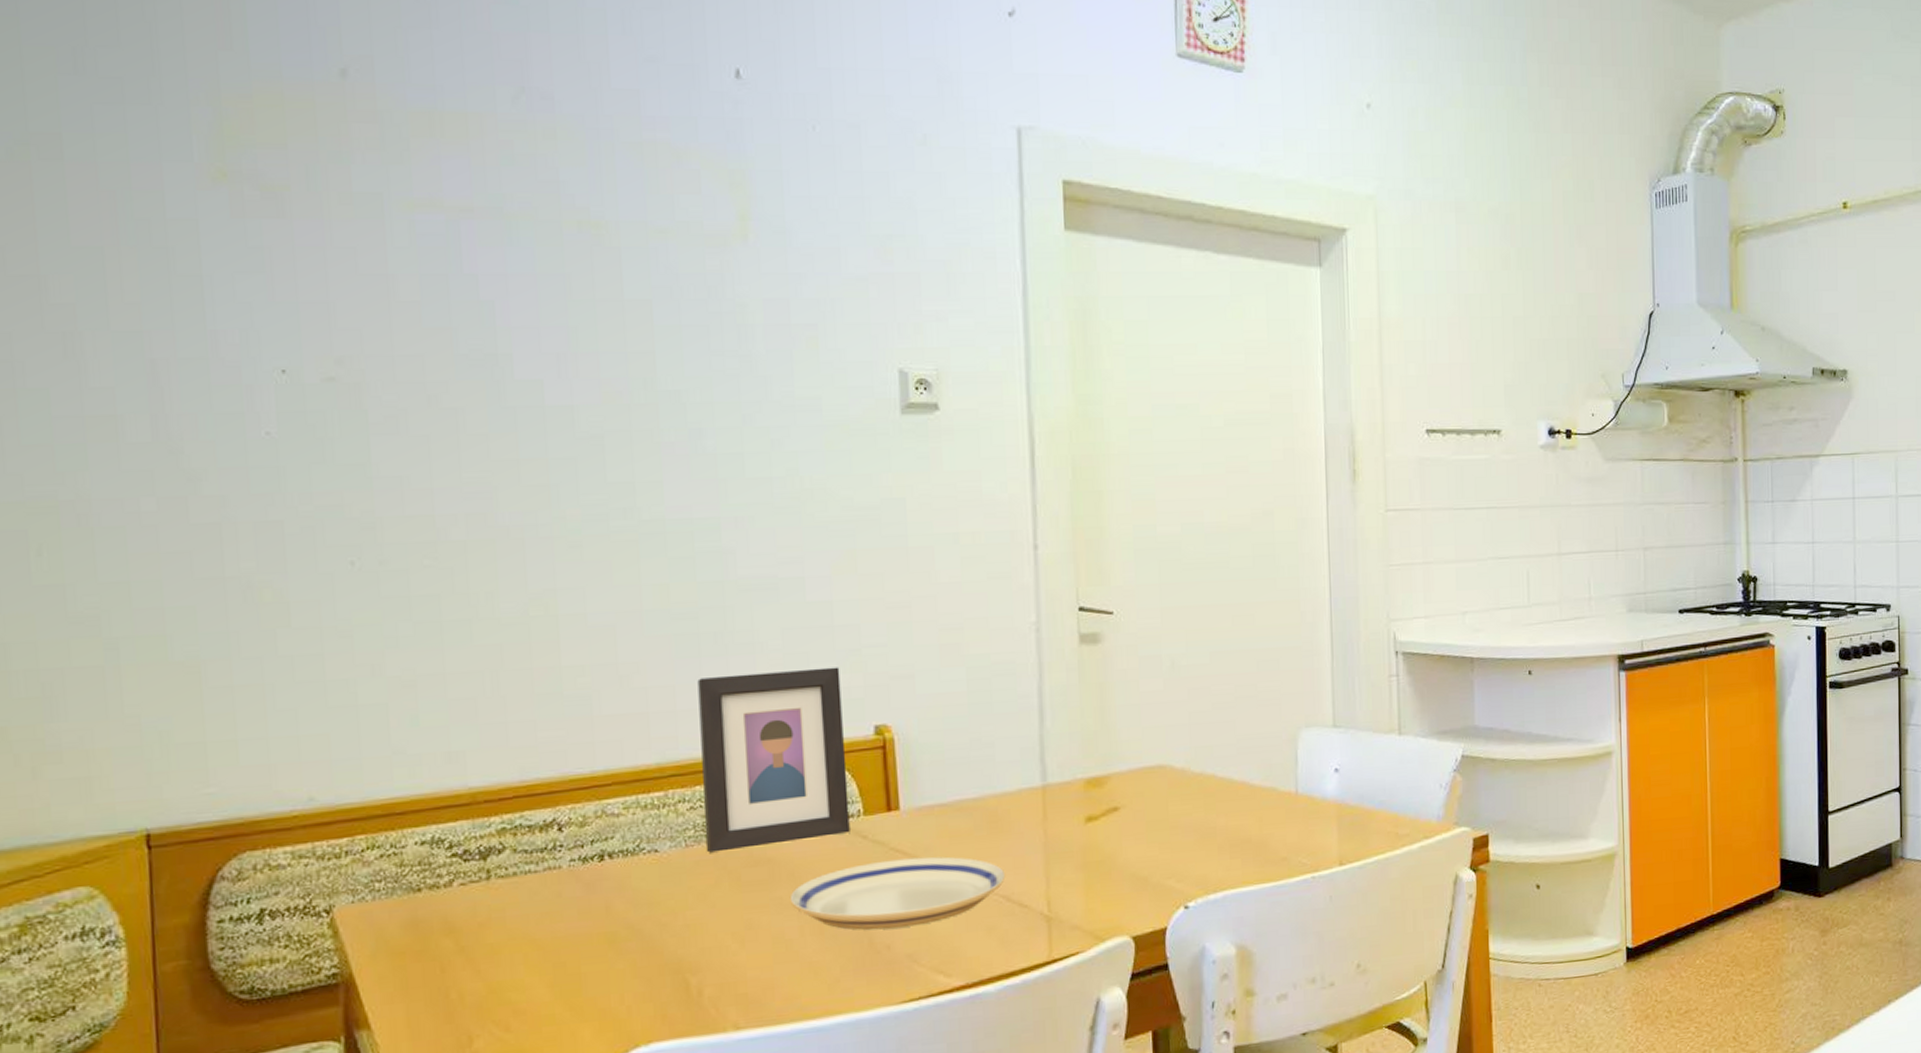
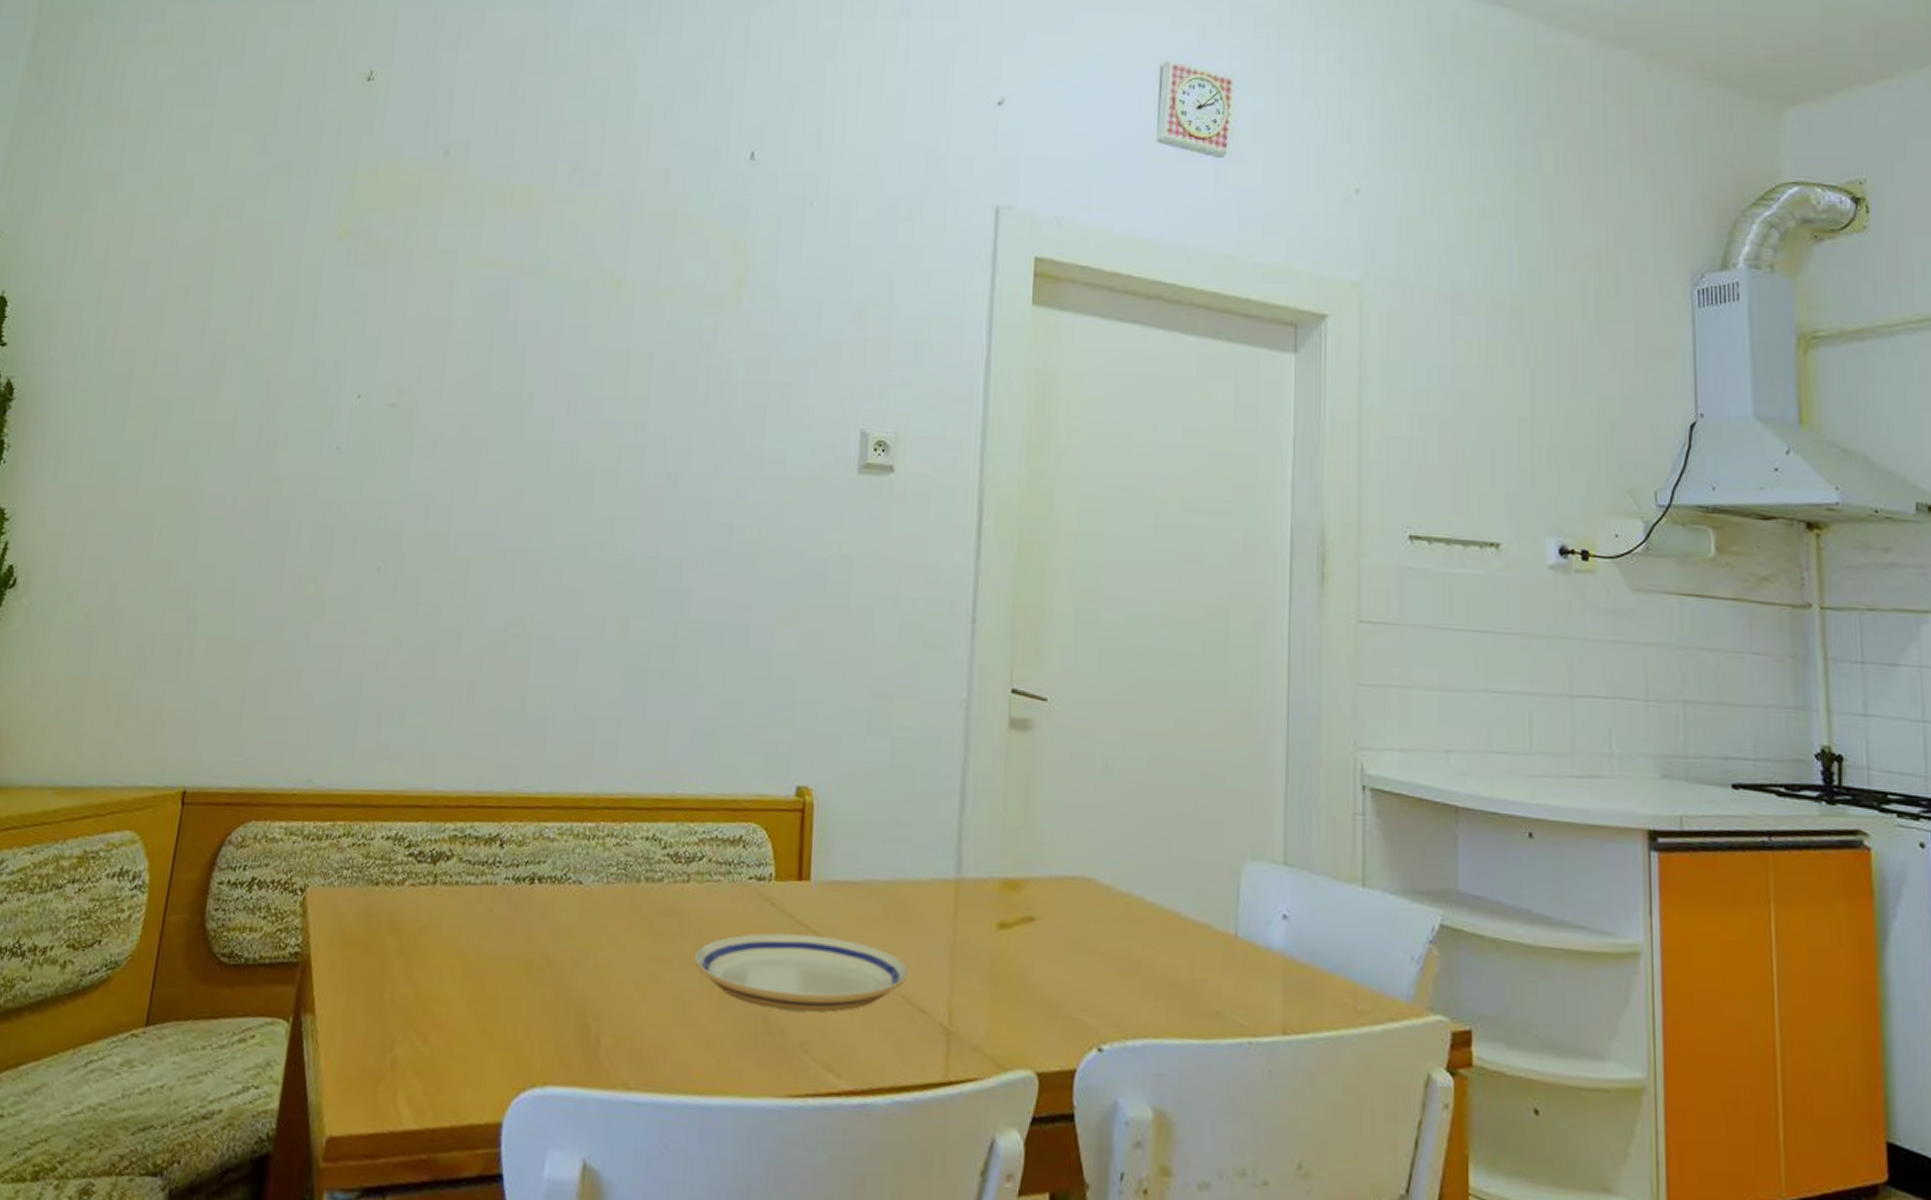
picture frame: present [697,667,850,853] -> none [624,714,771,897]

